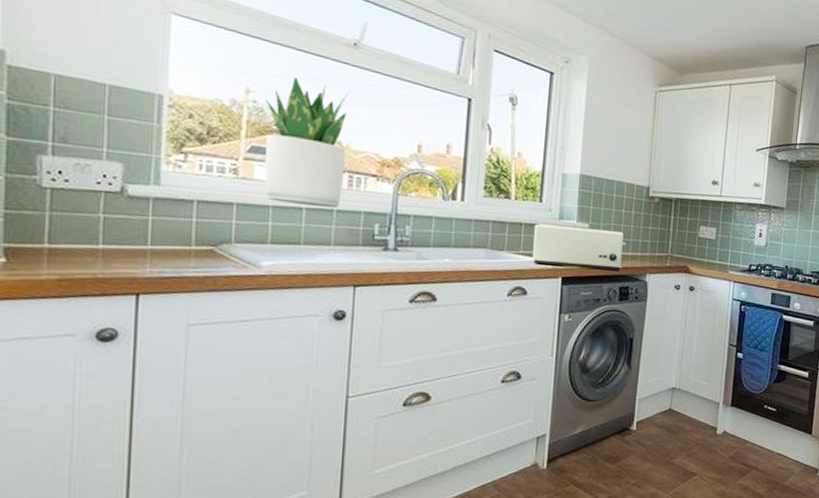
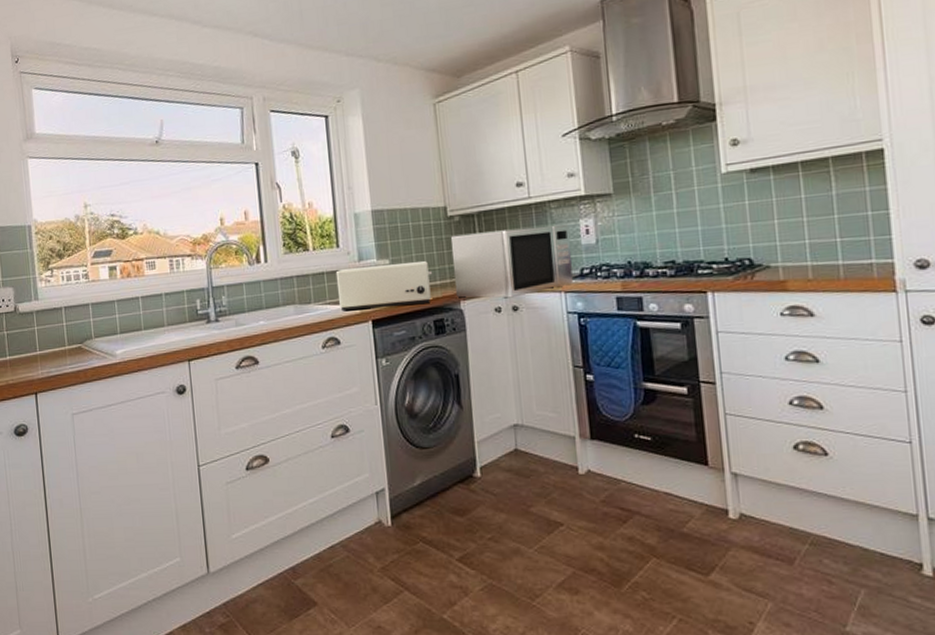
planter: present [264,76,350,208] -> none [99,183,166,296]
microwave: none [643,214,748,279] -> present [450,224,573,299]

